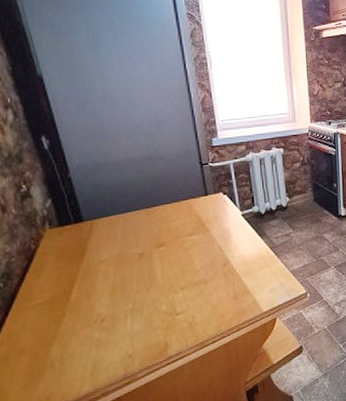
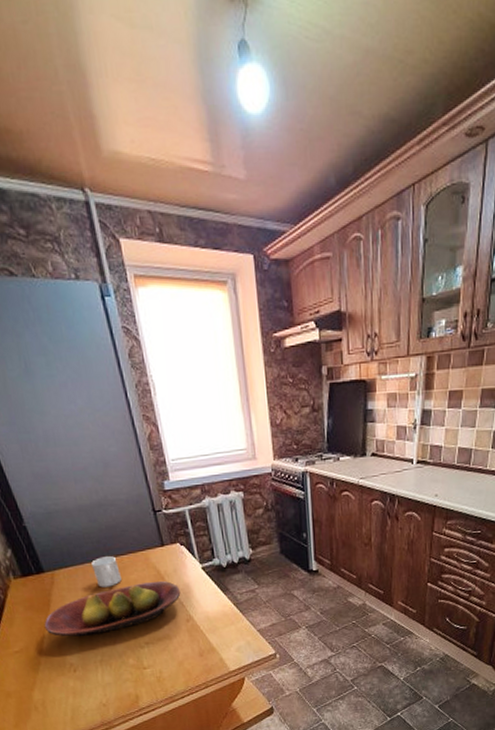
fruit bowl: none [75,228,220,286] -> present [44,581,181,637]
mug: none [134,205,163,235] -> present [92,556,122,588]

